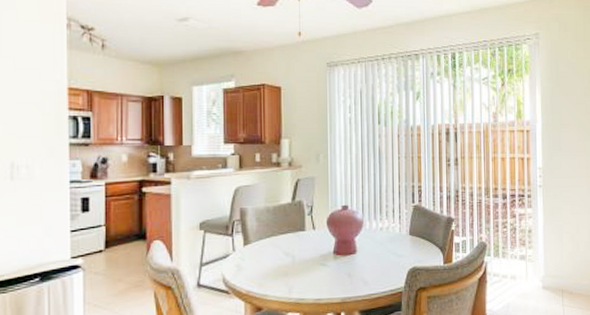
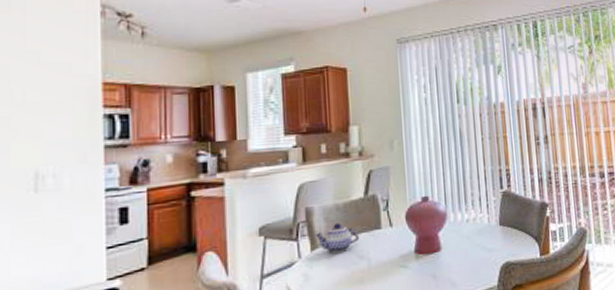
teapot: none [247,224,286,249] -> present [314,223,360,253]

